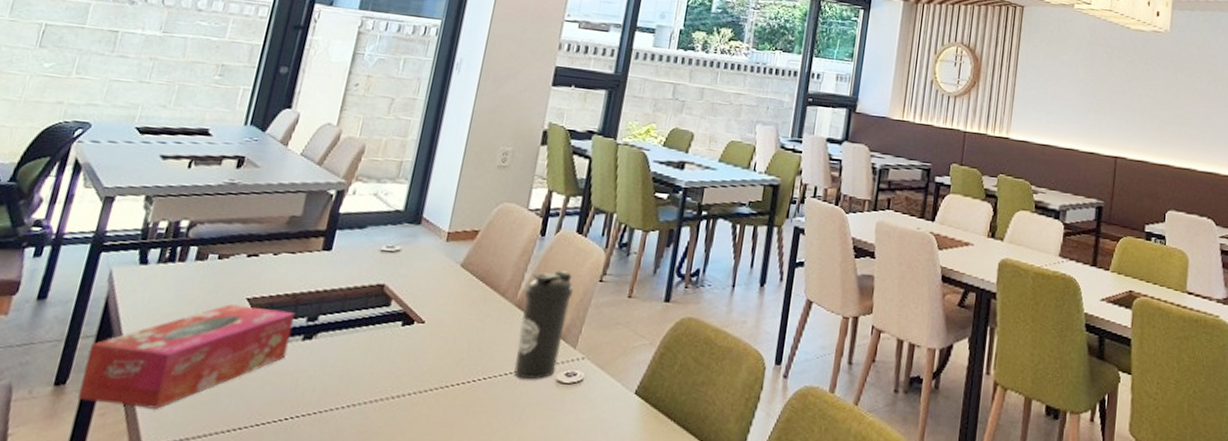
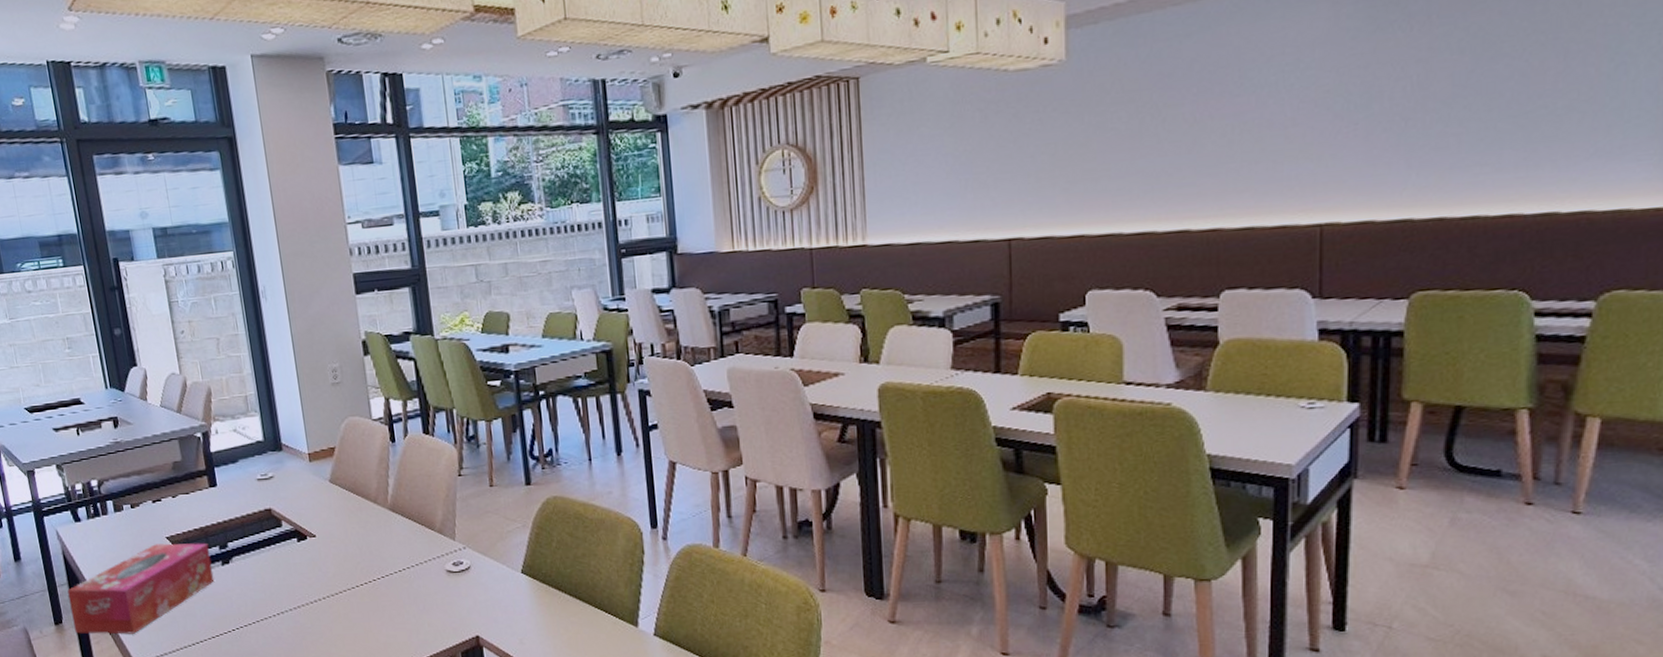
water bottle: present [514,271,574,380] -> none [392,472,443,573]

